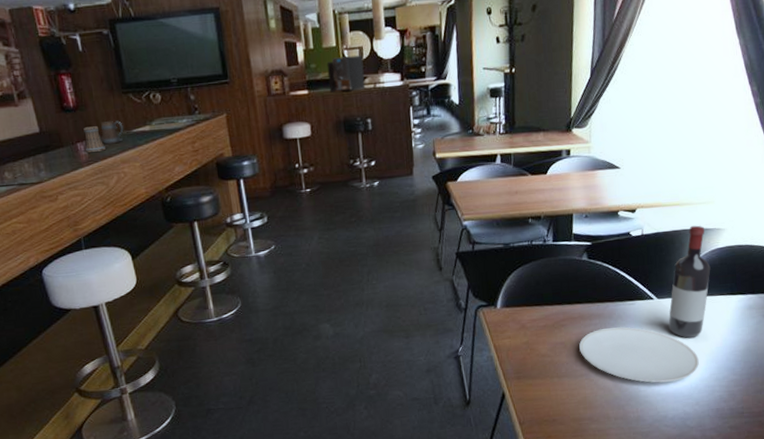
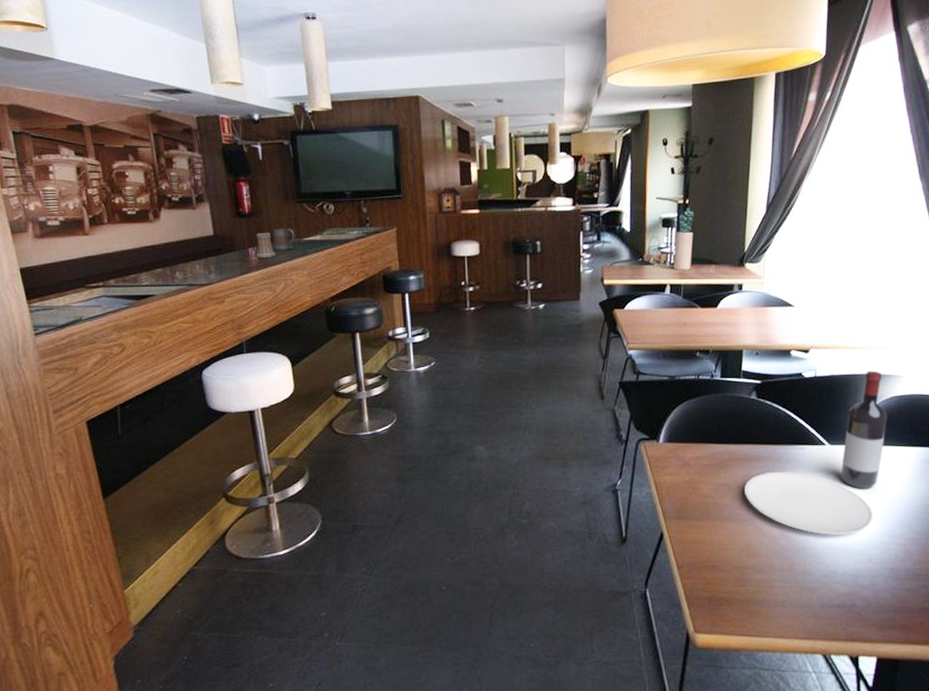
coffee machine: present [327,55,366,94] -> none [499,178,537,214]
vase: none [502,73,521,140] -> present [673,204,694,271]

